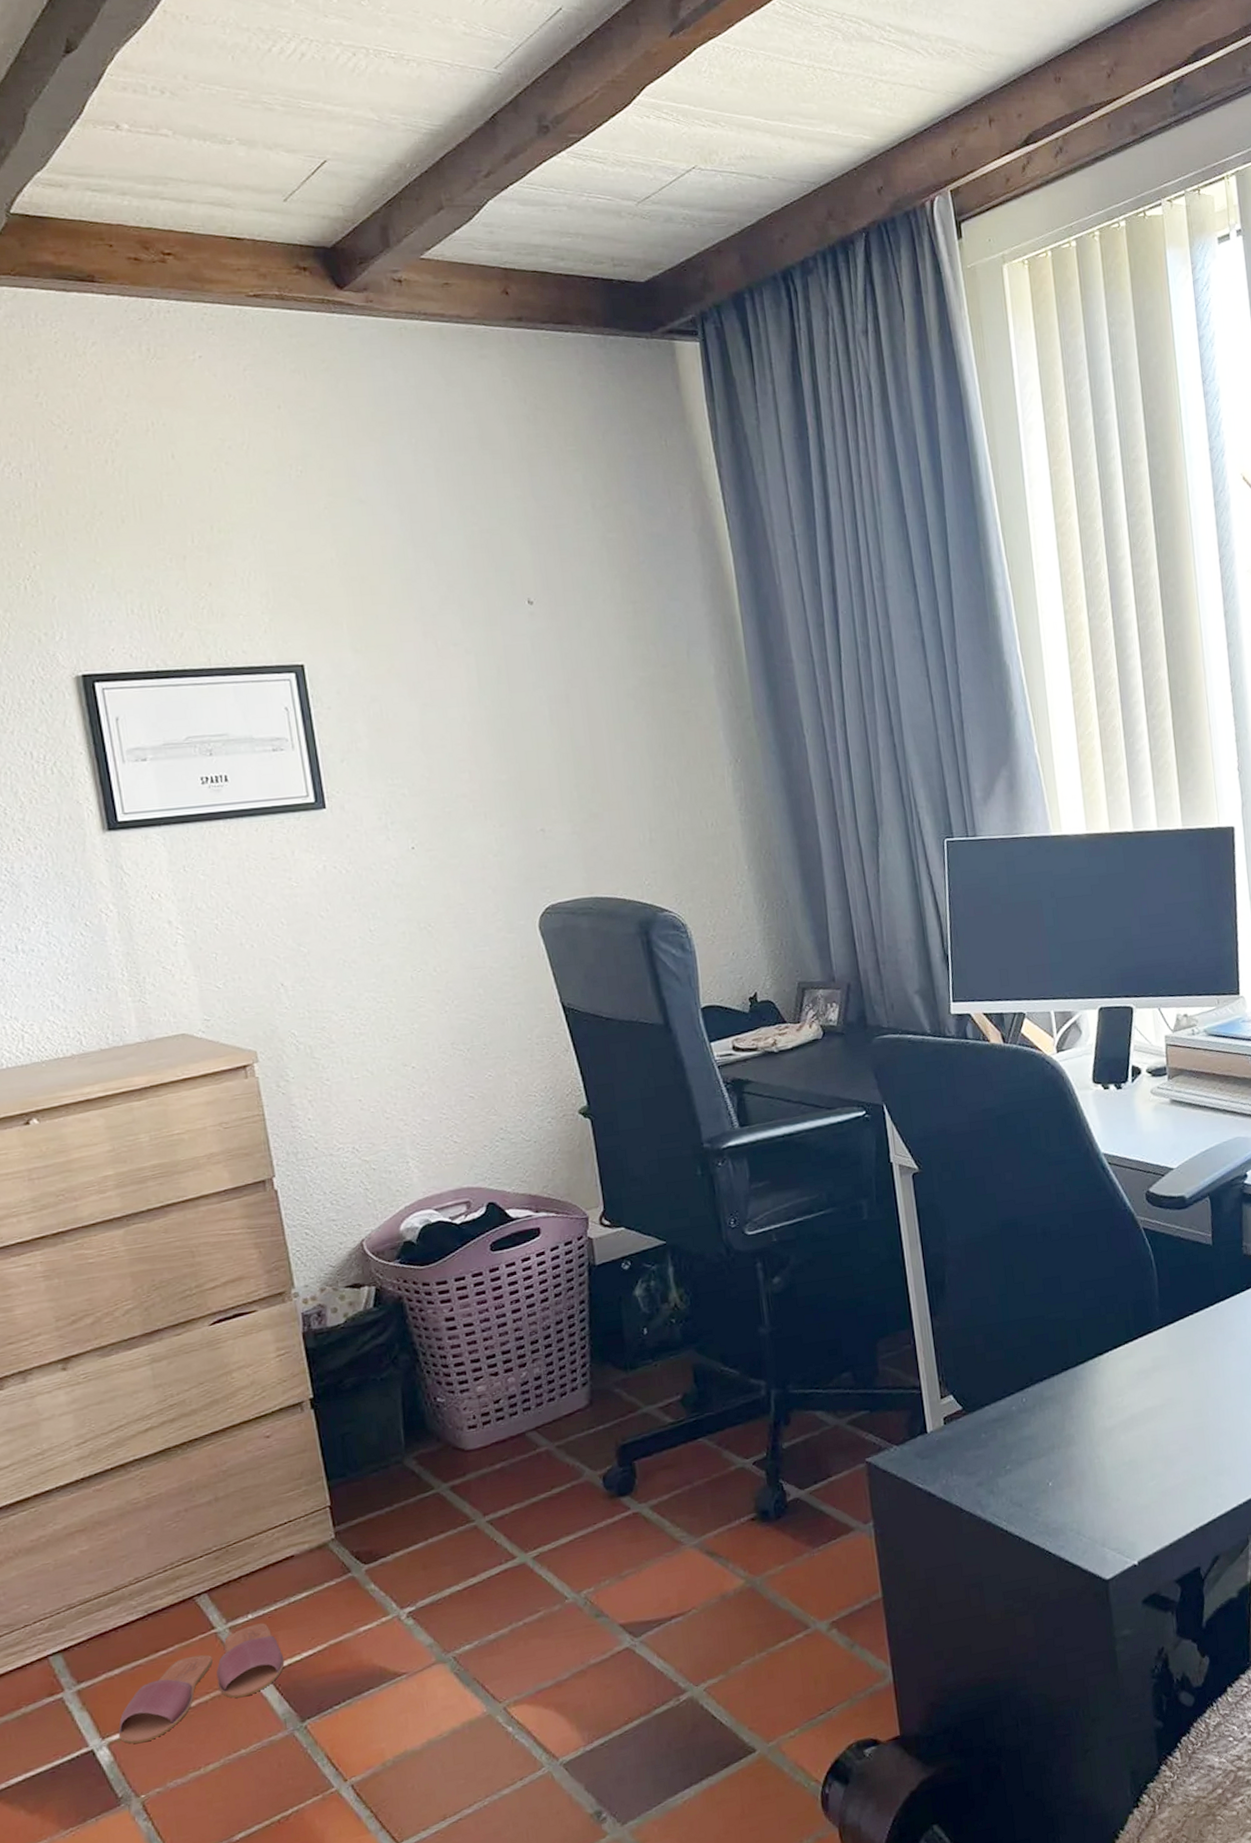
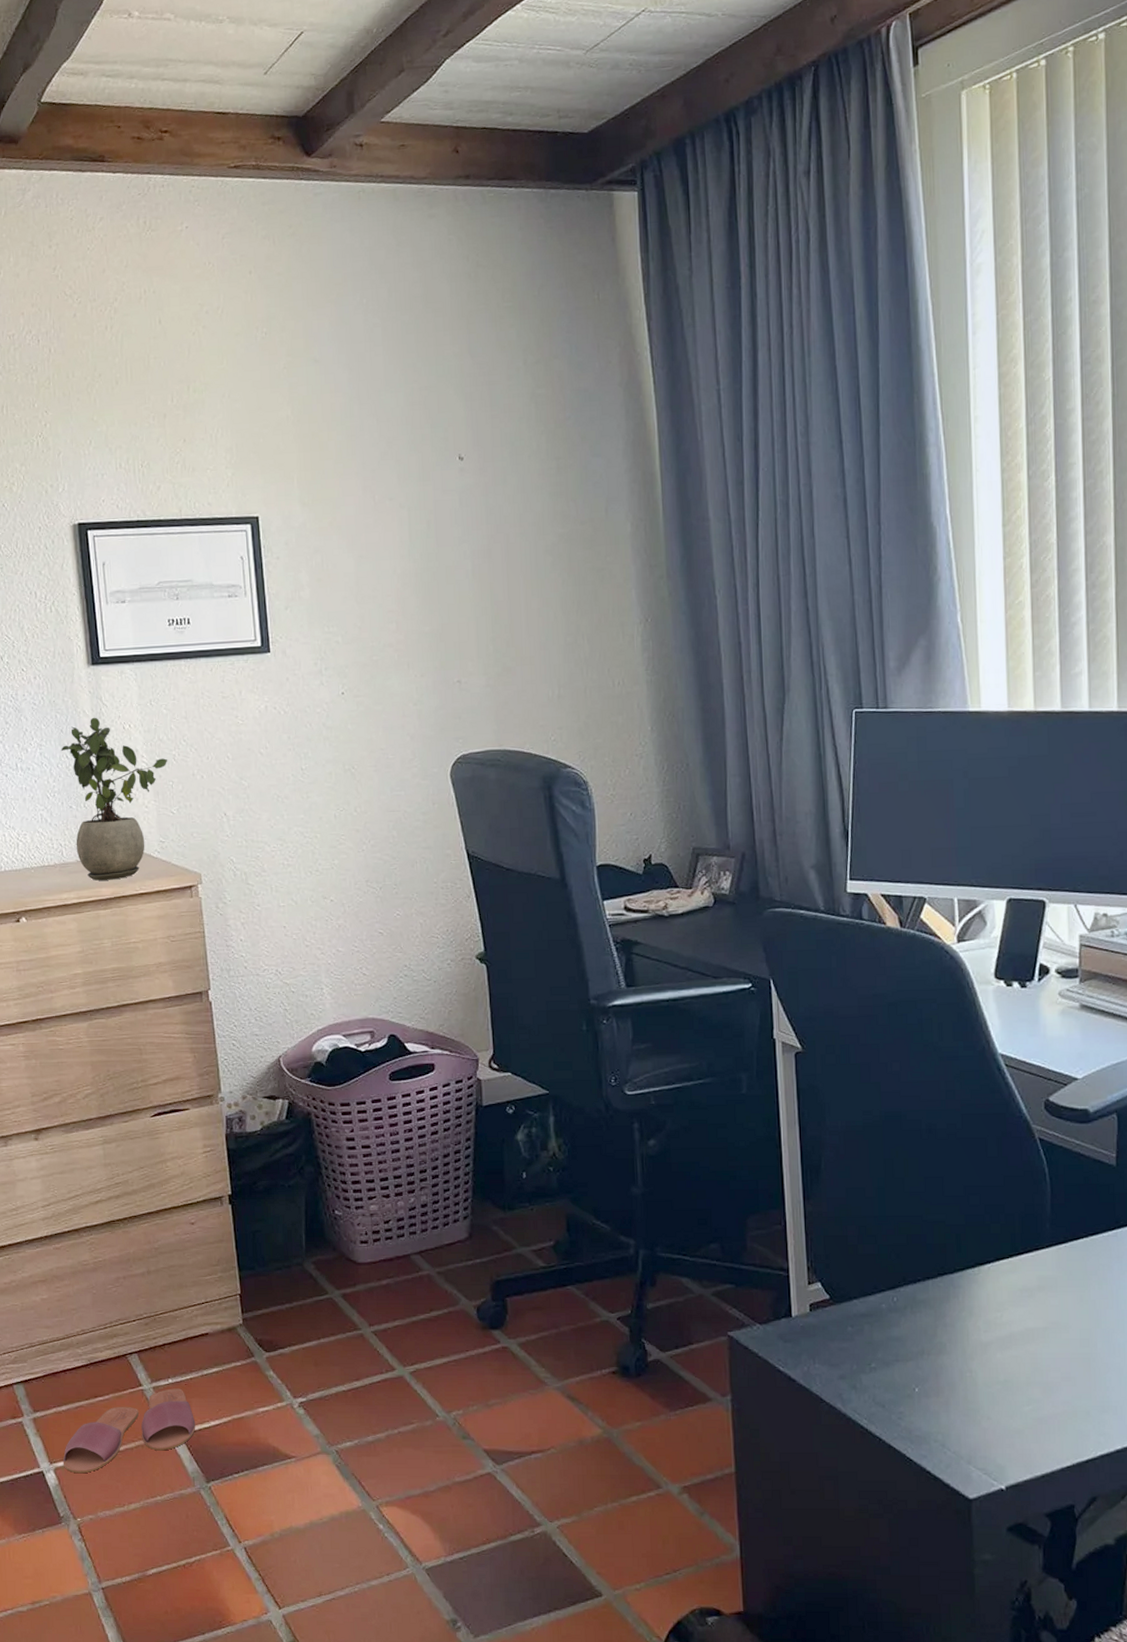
potted plant: none [73,888,210,1070] -> present [61,717,168,881]

